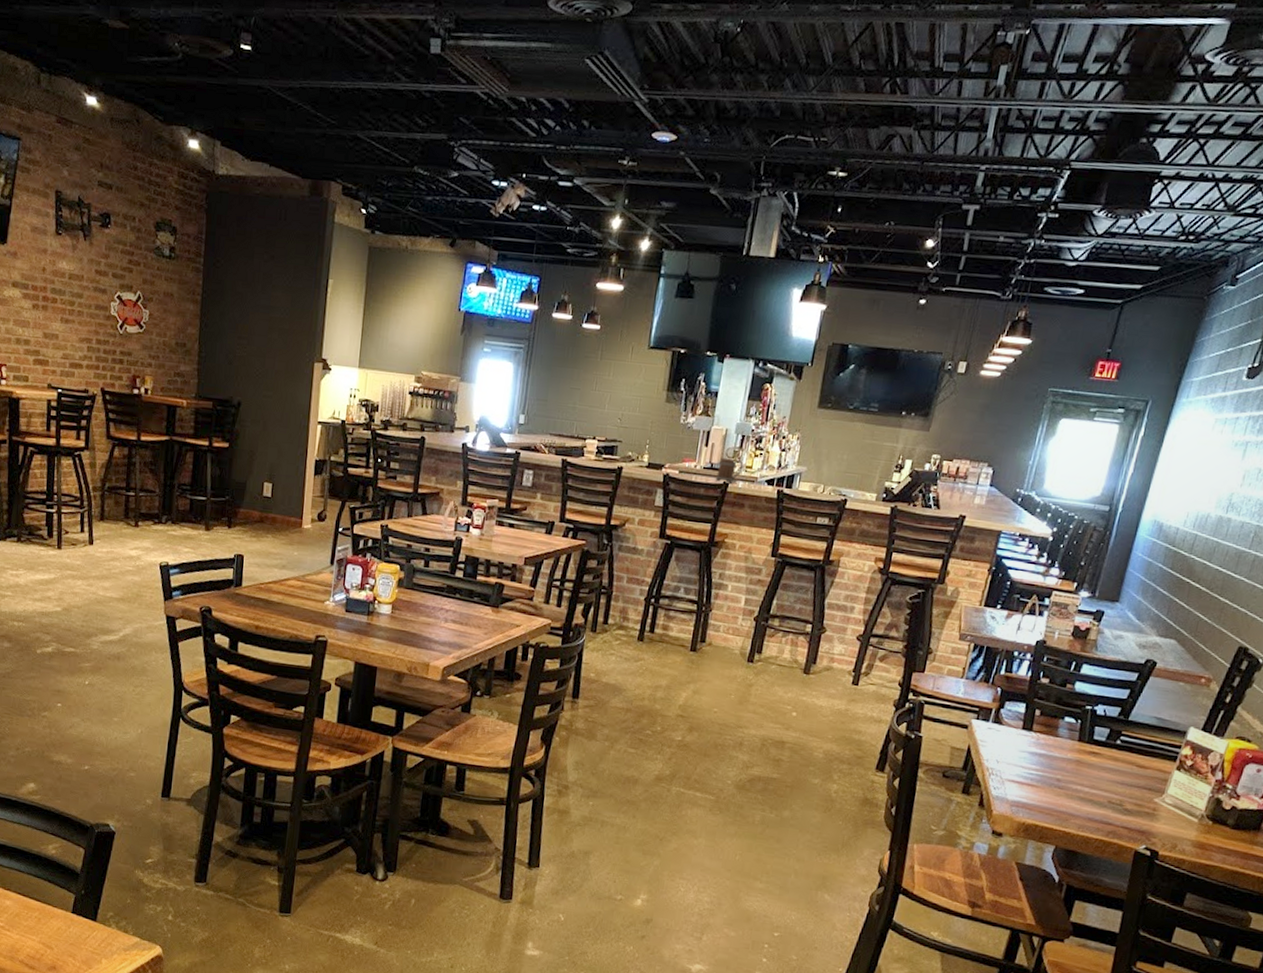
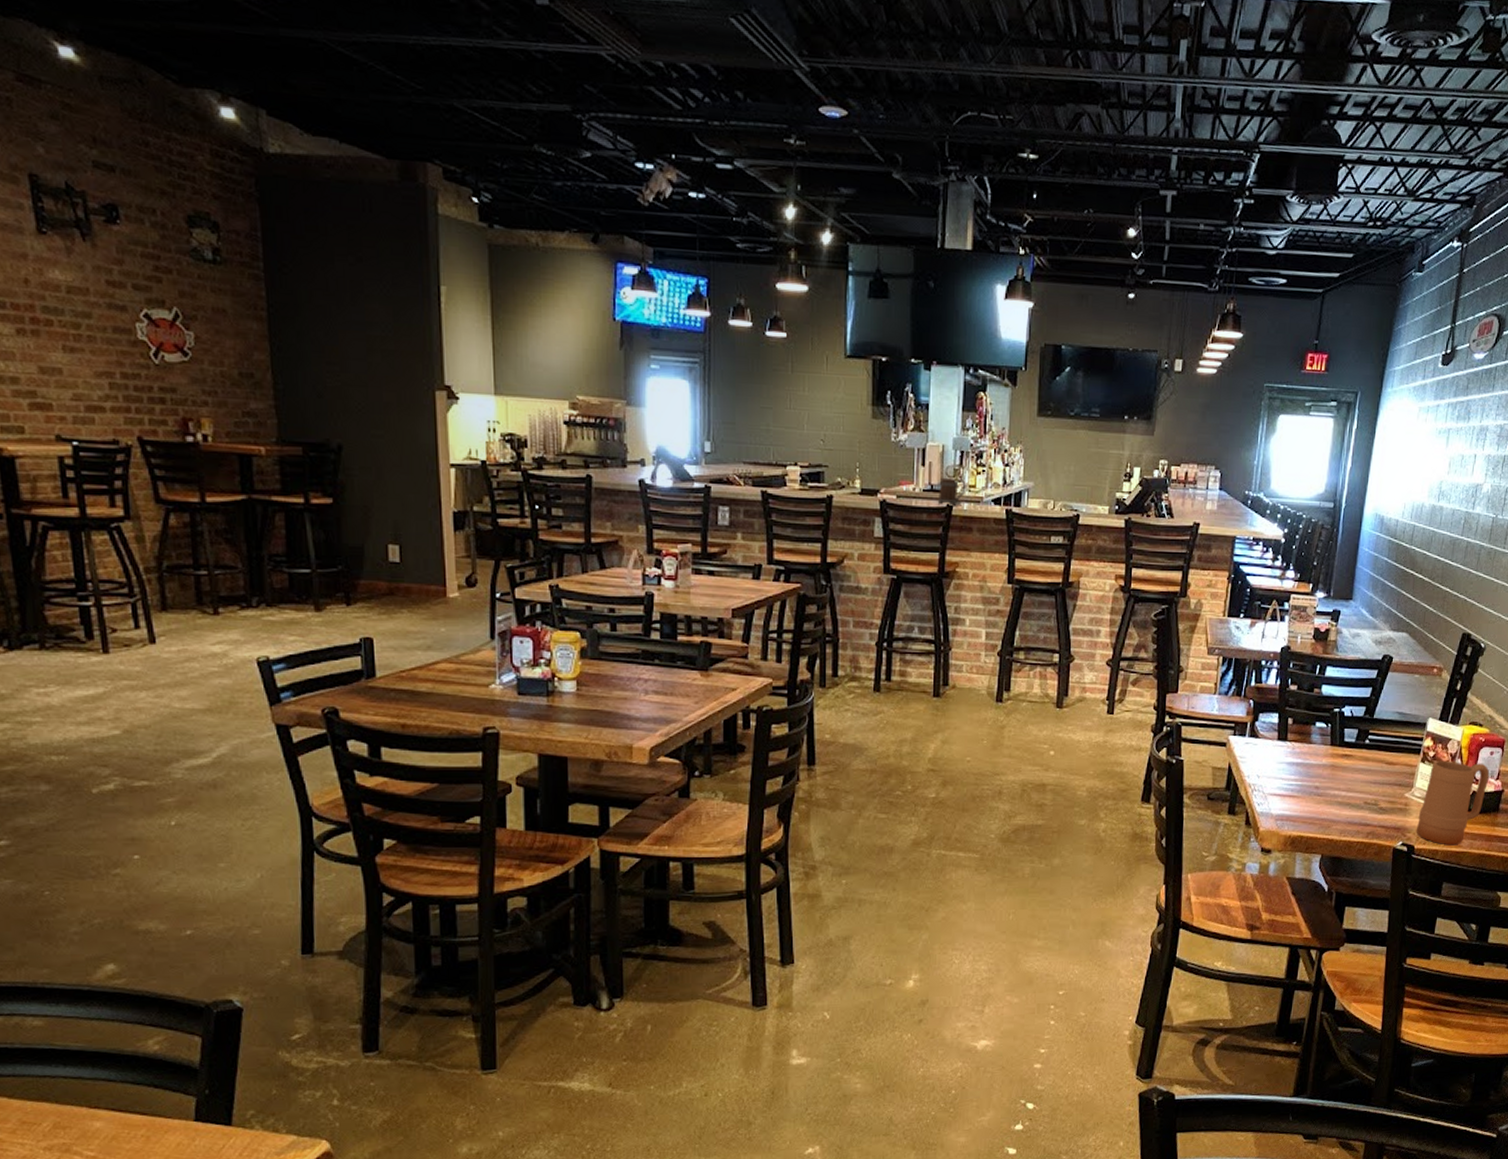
beer mug: none [1162,770,1254,857] -> present [1416,760,1490,844]

